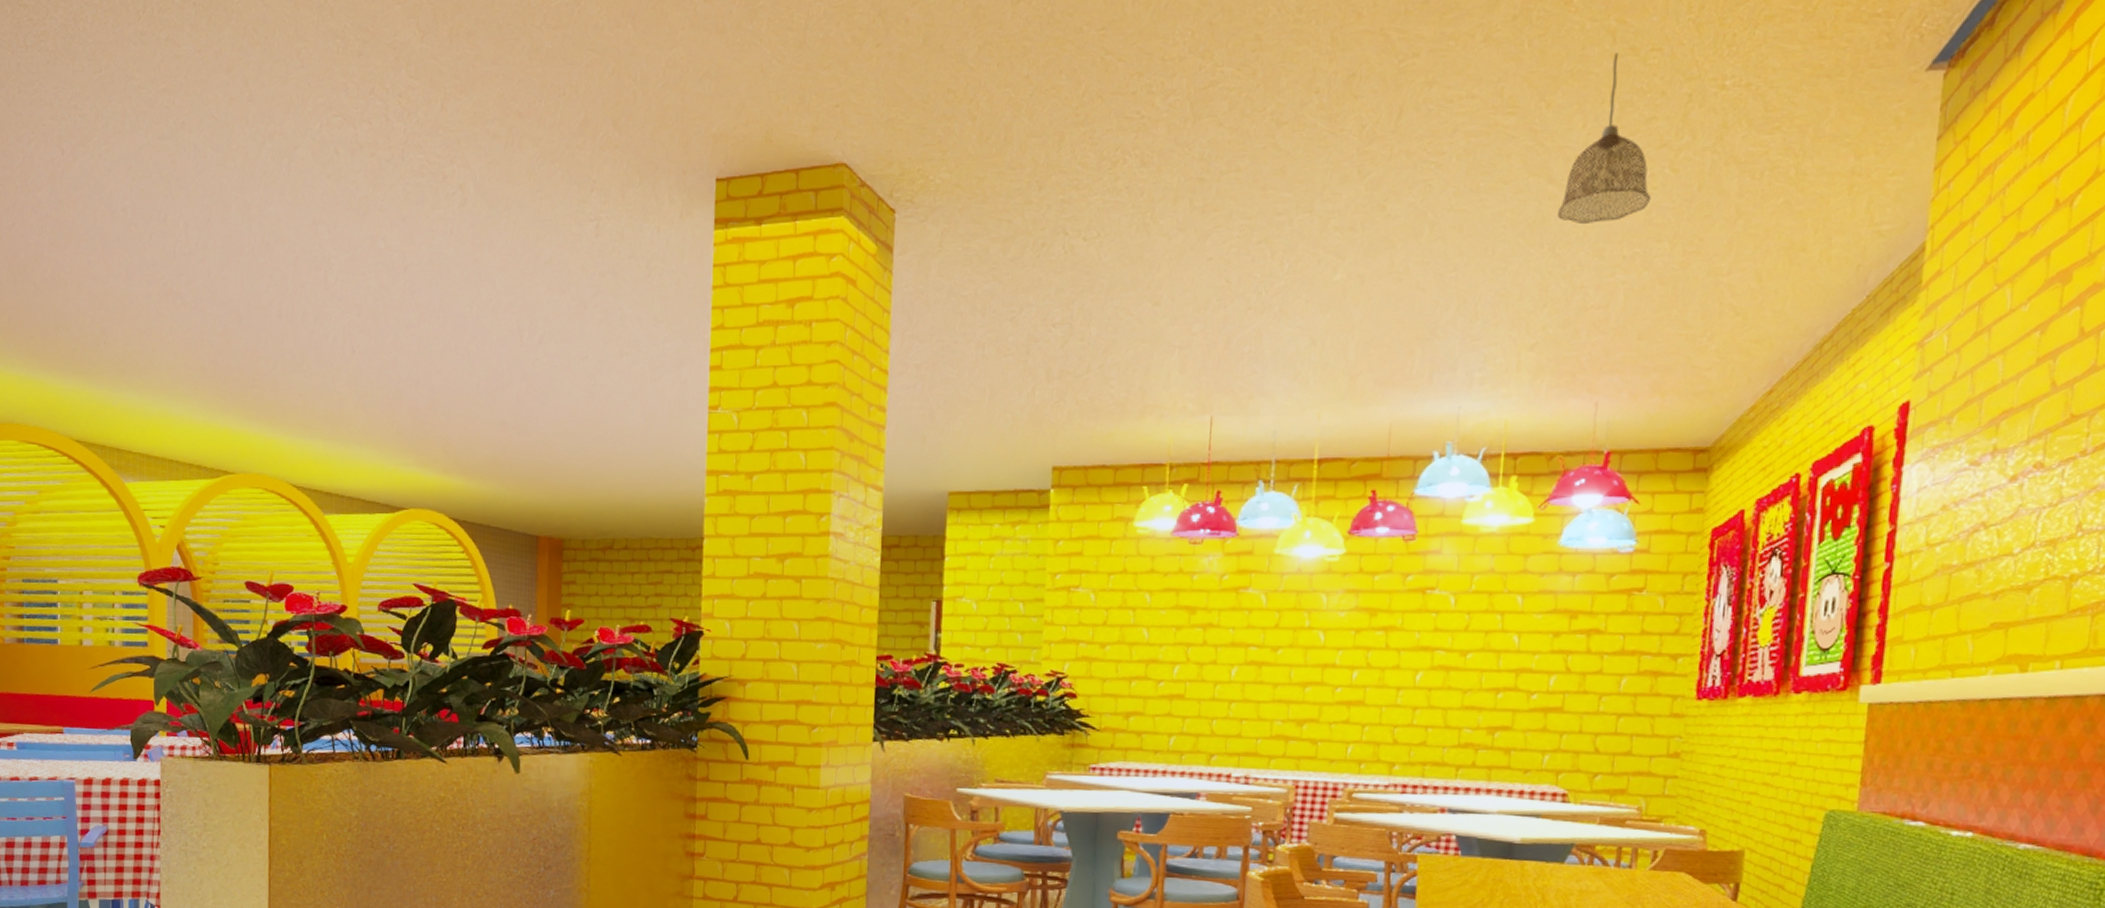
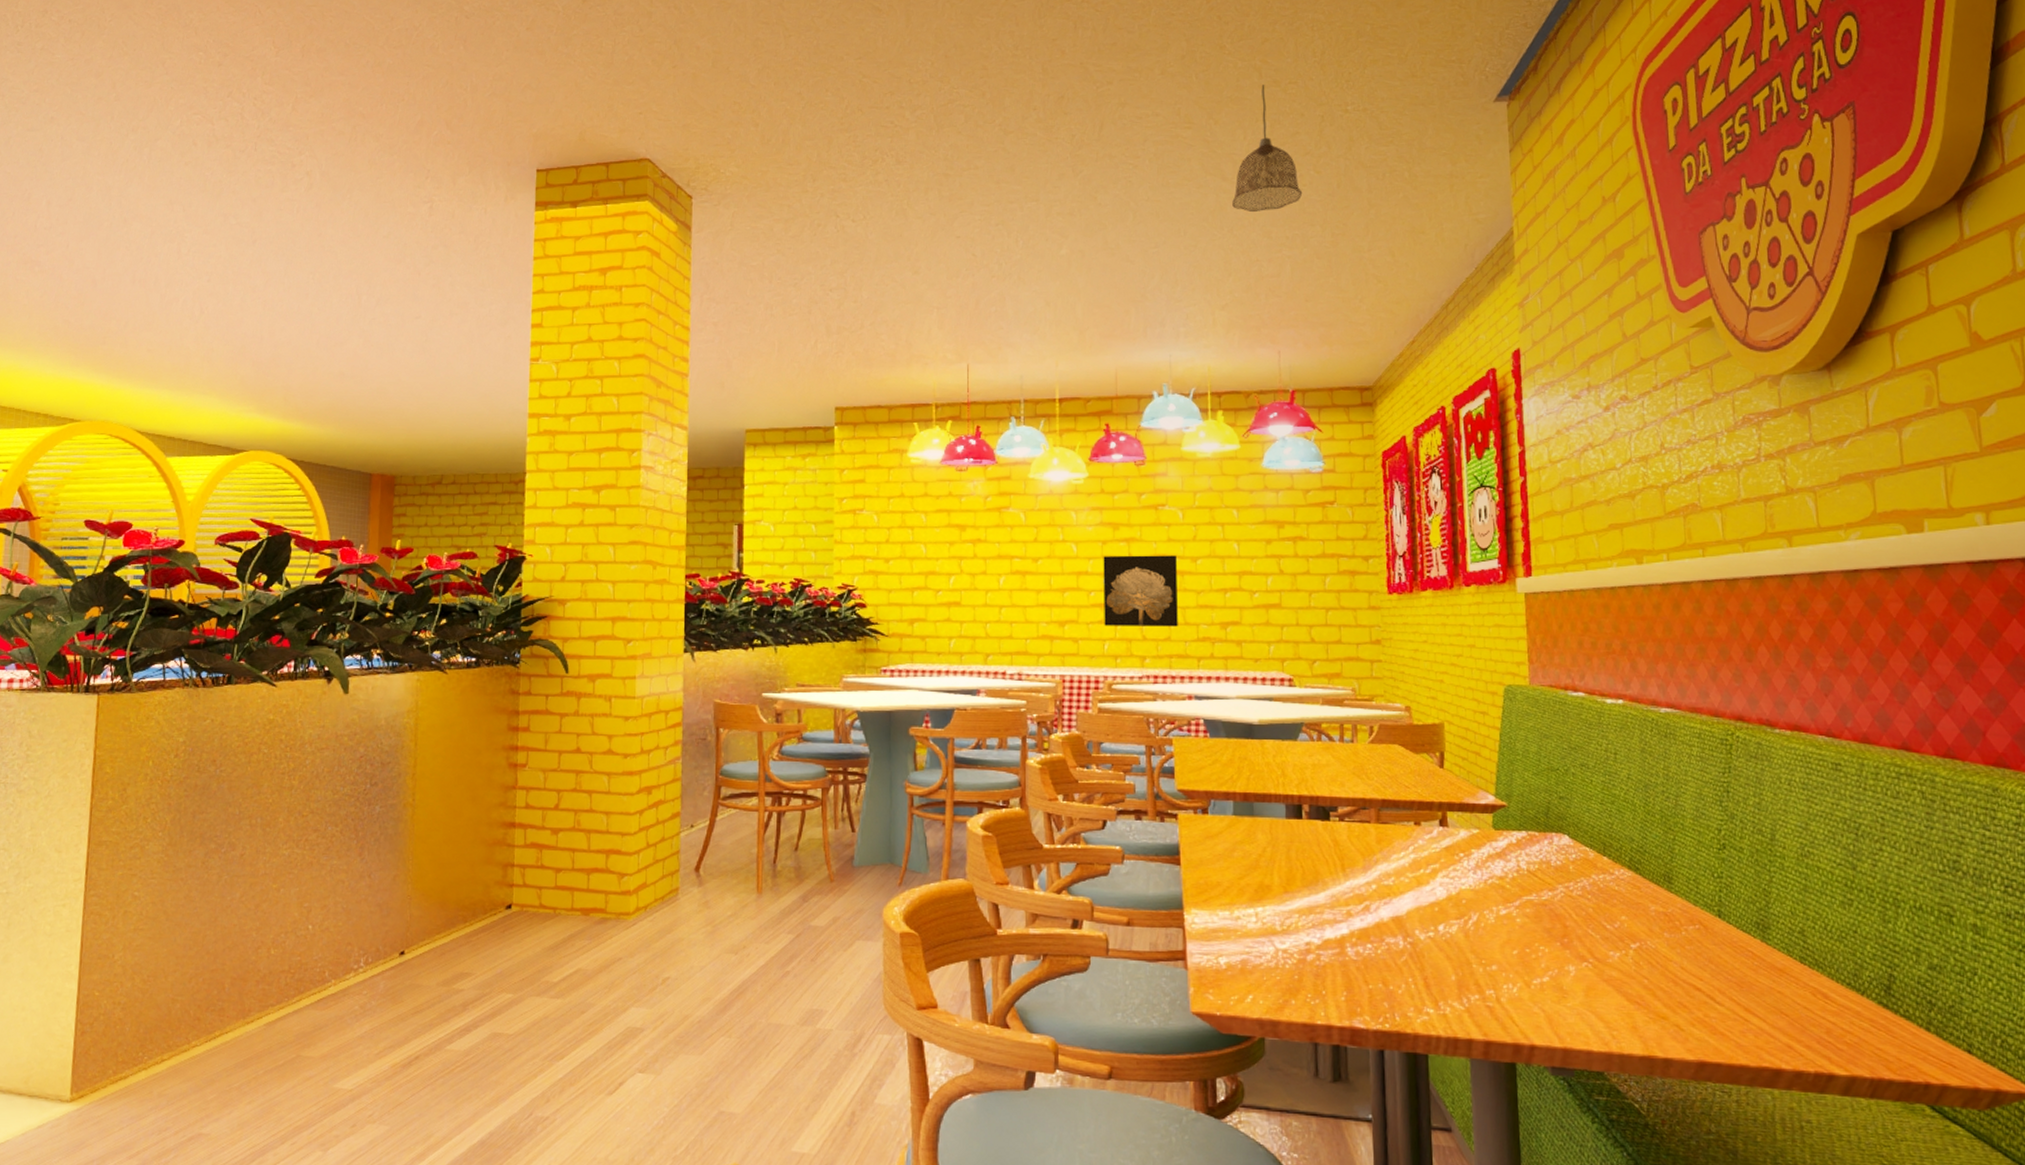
wall art: none [1349,646,1443,730] -> present [1103,555,1178,627]

